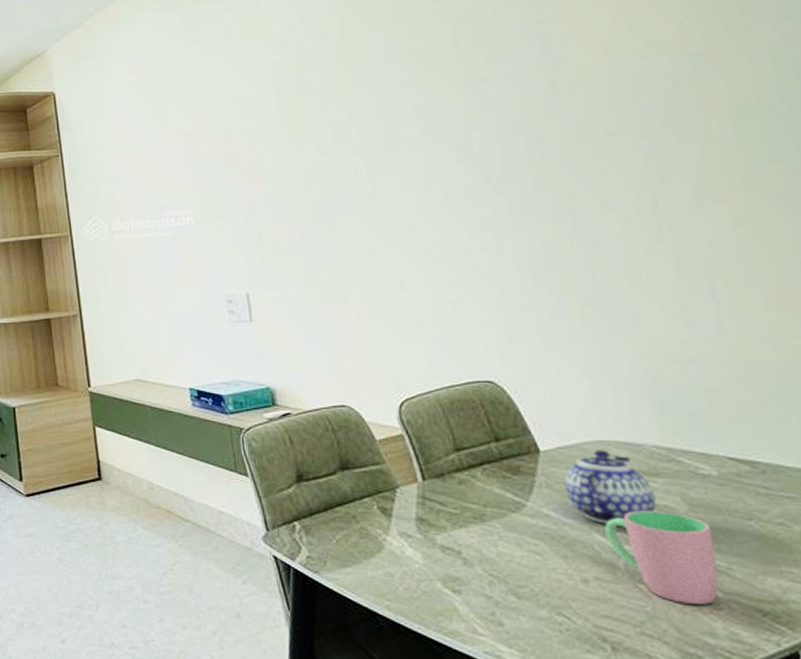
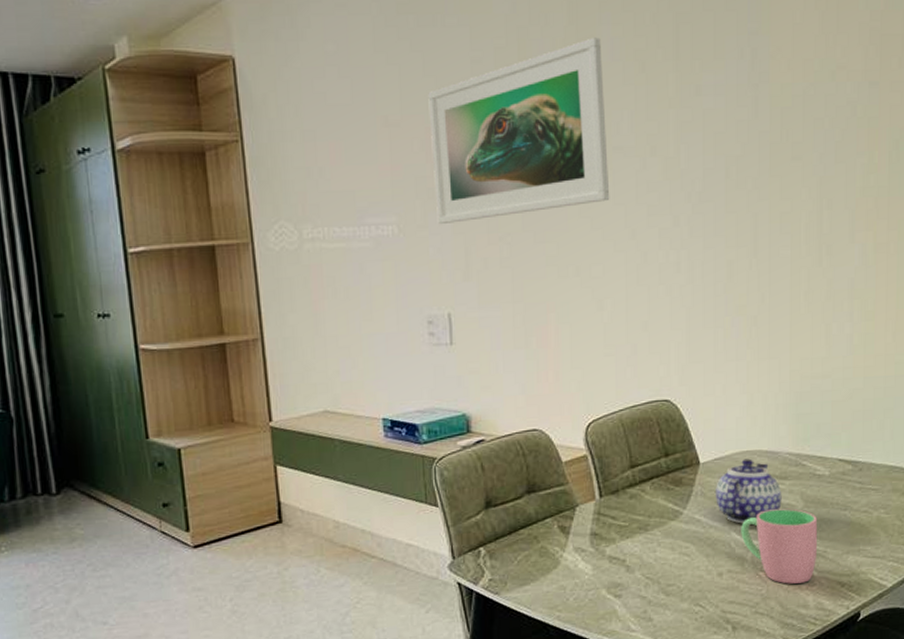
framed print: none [215,44,401,215] -> present [428,37,610,225]

